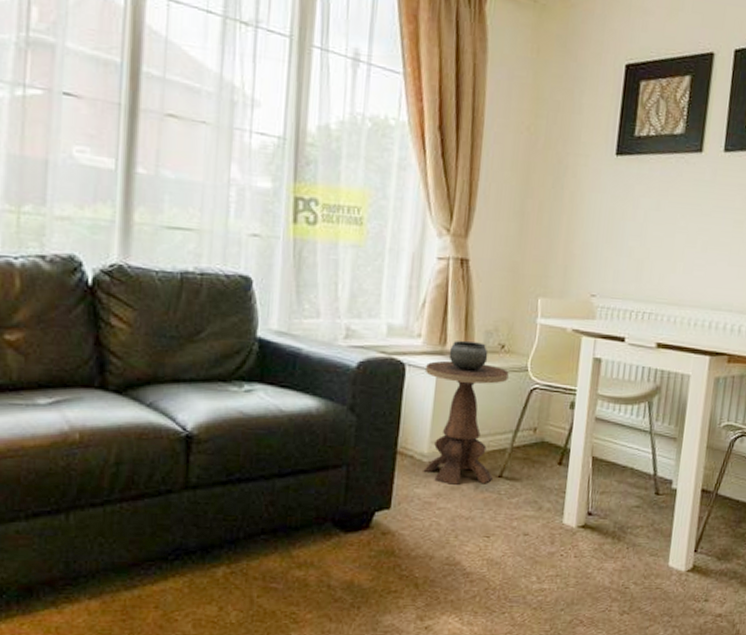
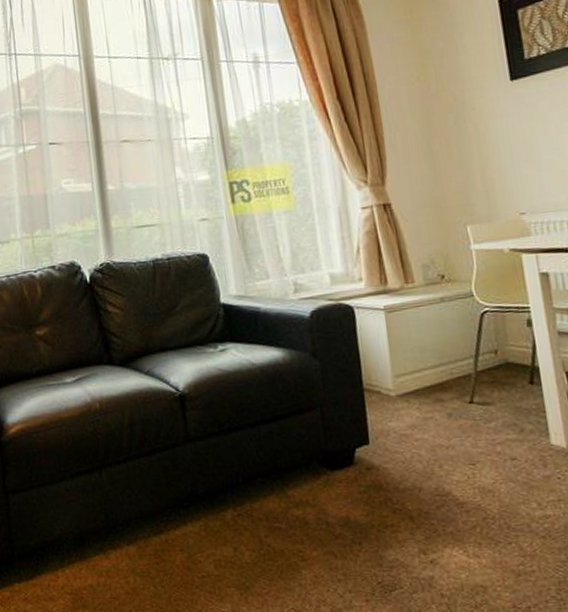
side table: present [423,340,509,486] -> none [373,276,464,416]

